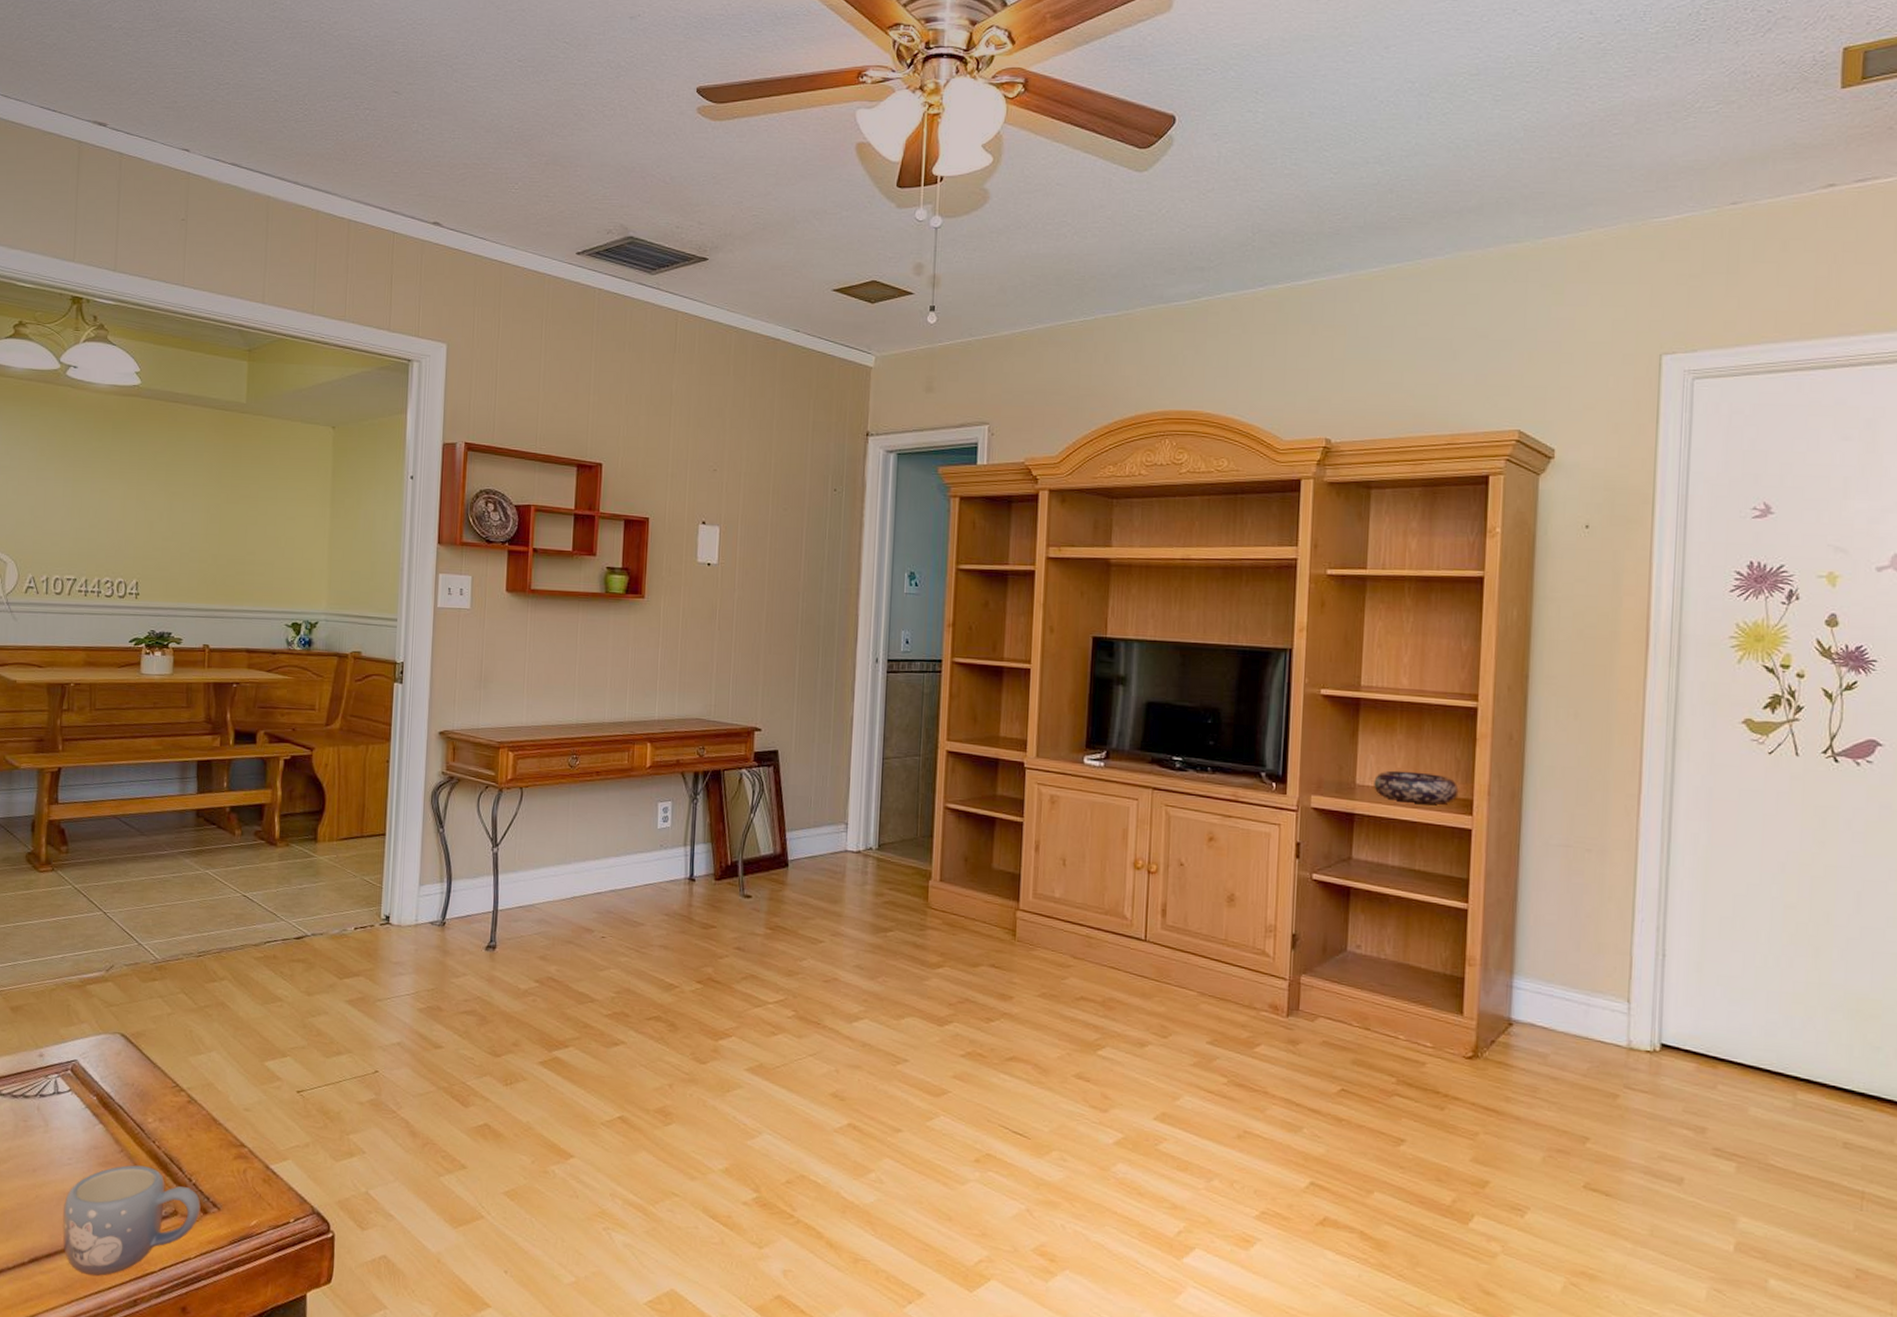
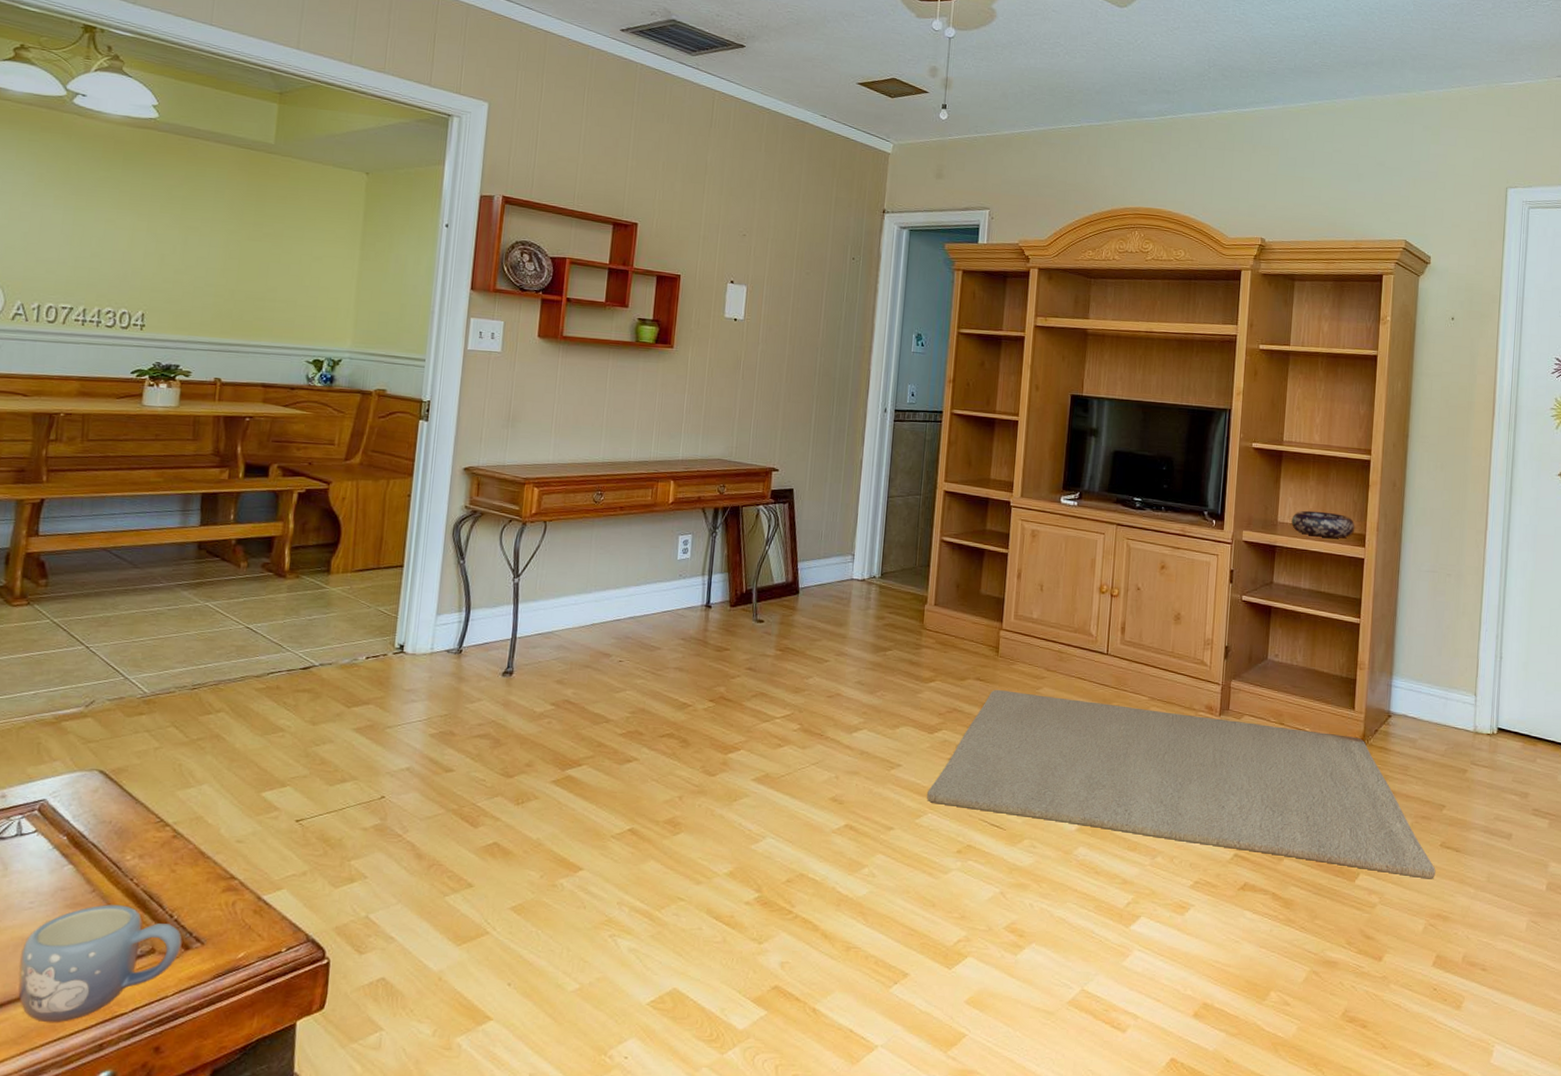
rug: none [939,979,1578,1228] -> present [927,690,1436,879]

